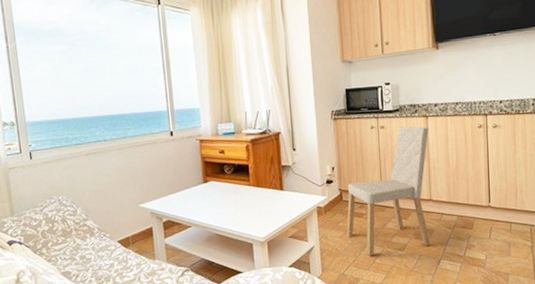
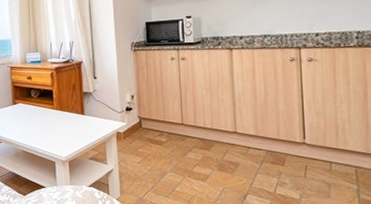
dining chair: present [346,126,431,256] -> none [145,58,236,183]

